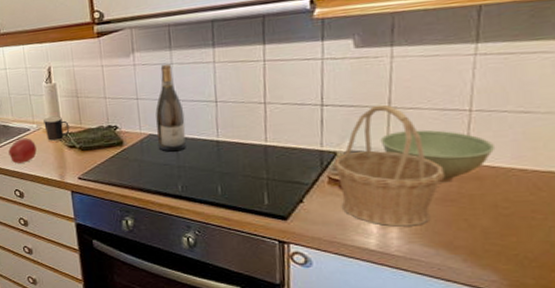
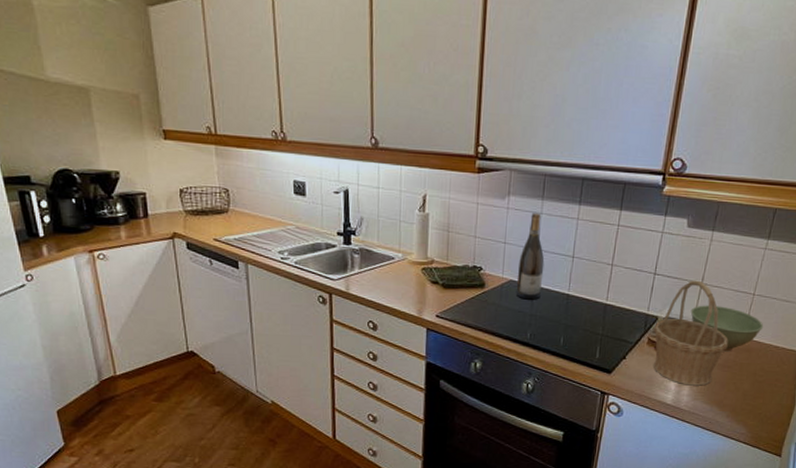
fruit: present [8,138,37,164] -> none [368,266,398,293]
mug: present [44,116,70,142] -> none [410,247,436,275]

